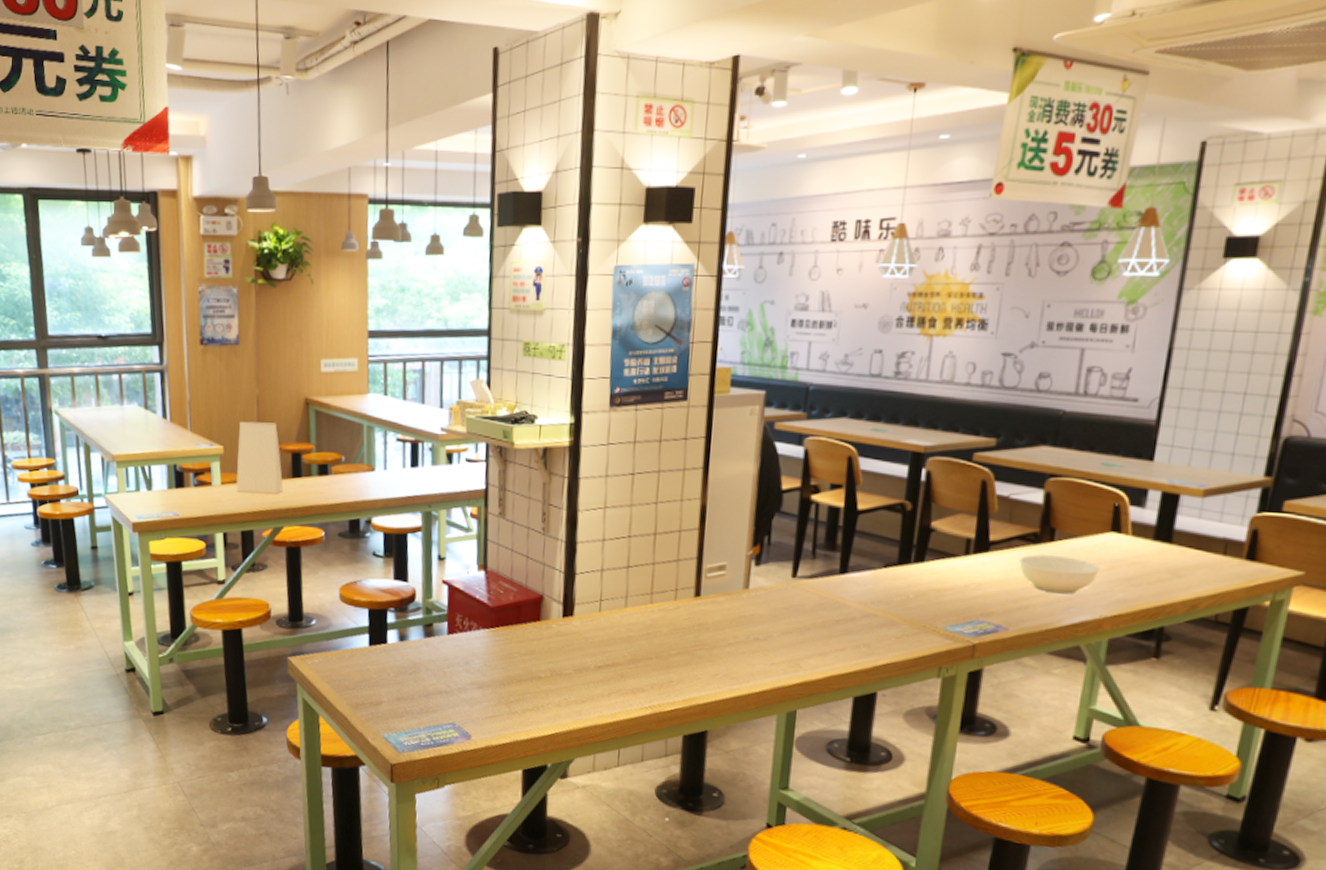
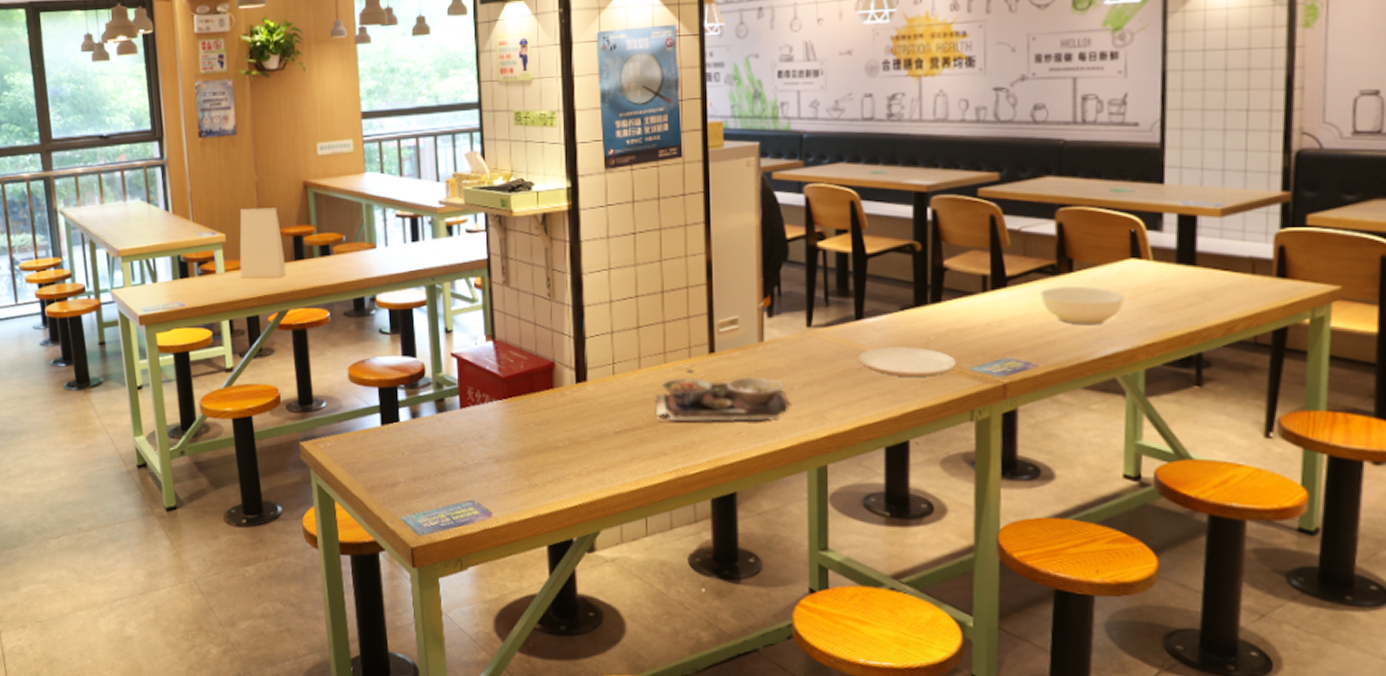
food tray: none [637,610,768,666] -> present [655,369,790,423]
plate: none [839,601,932,633] -> present [859,346,957,377]

